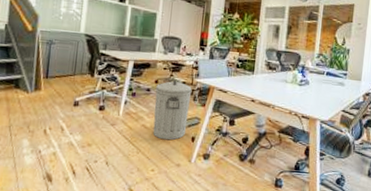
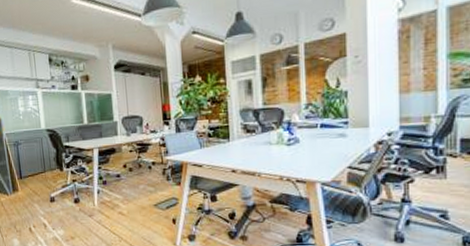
trash can: present [152,80,192,141] -> none [125,162,165,225]

